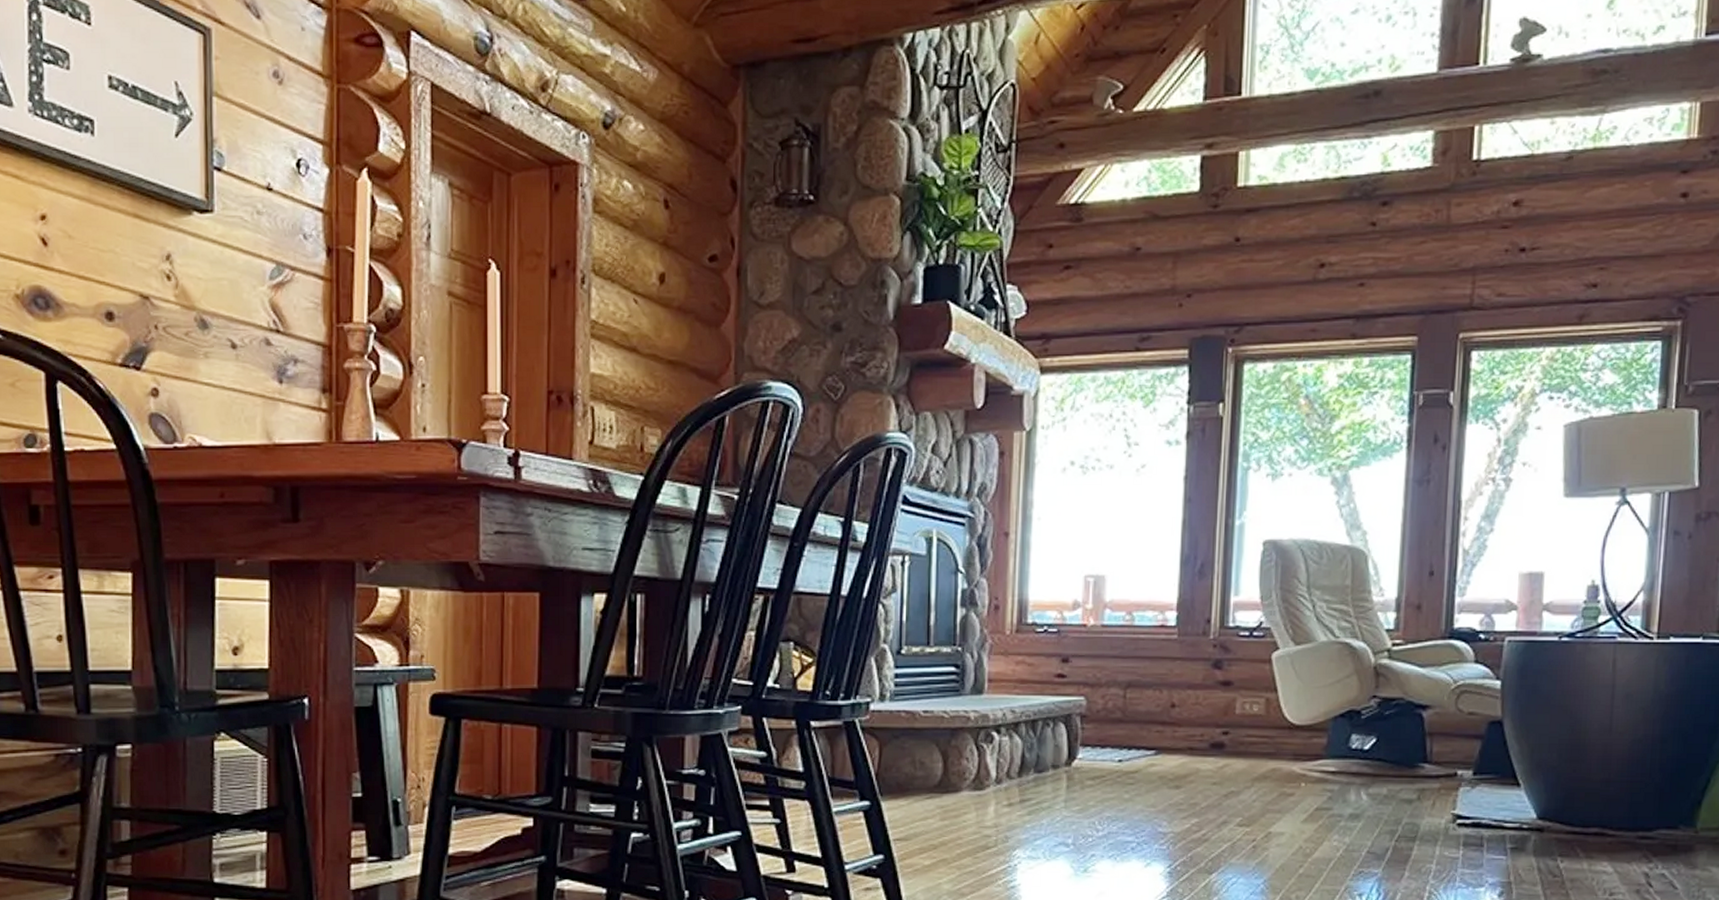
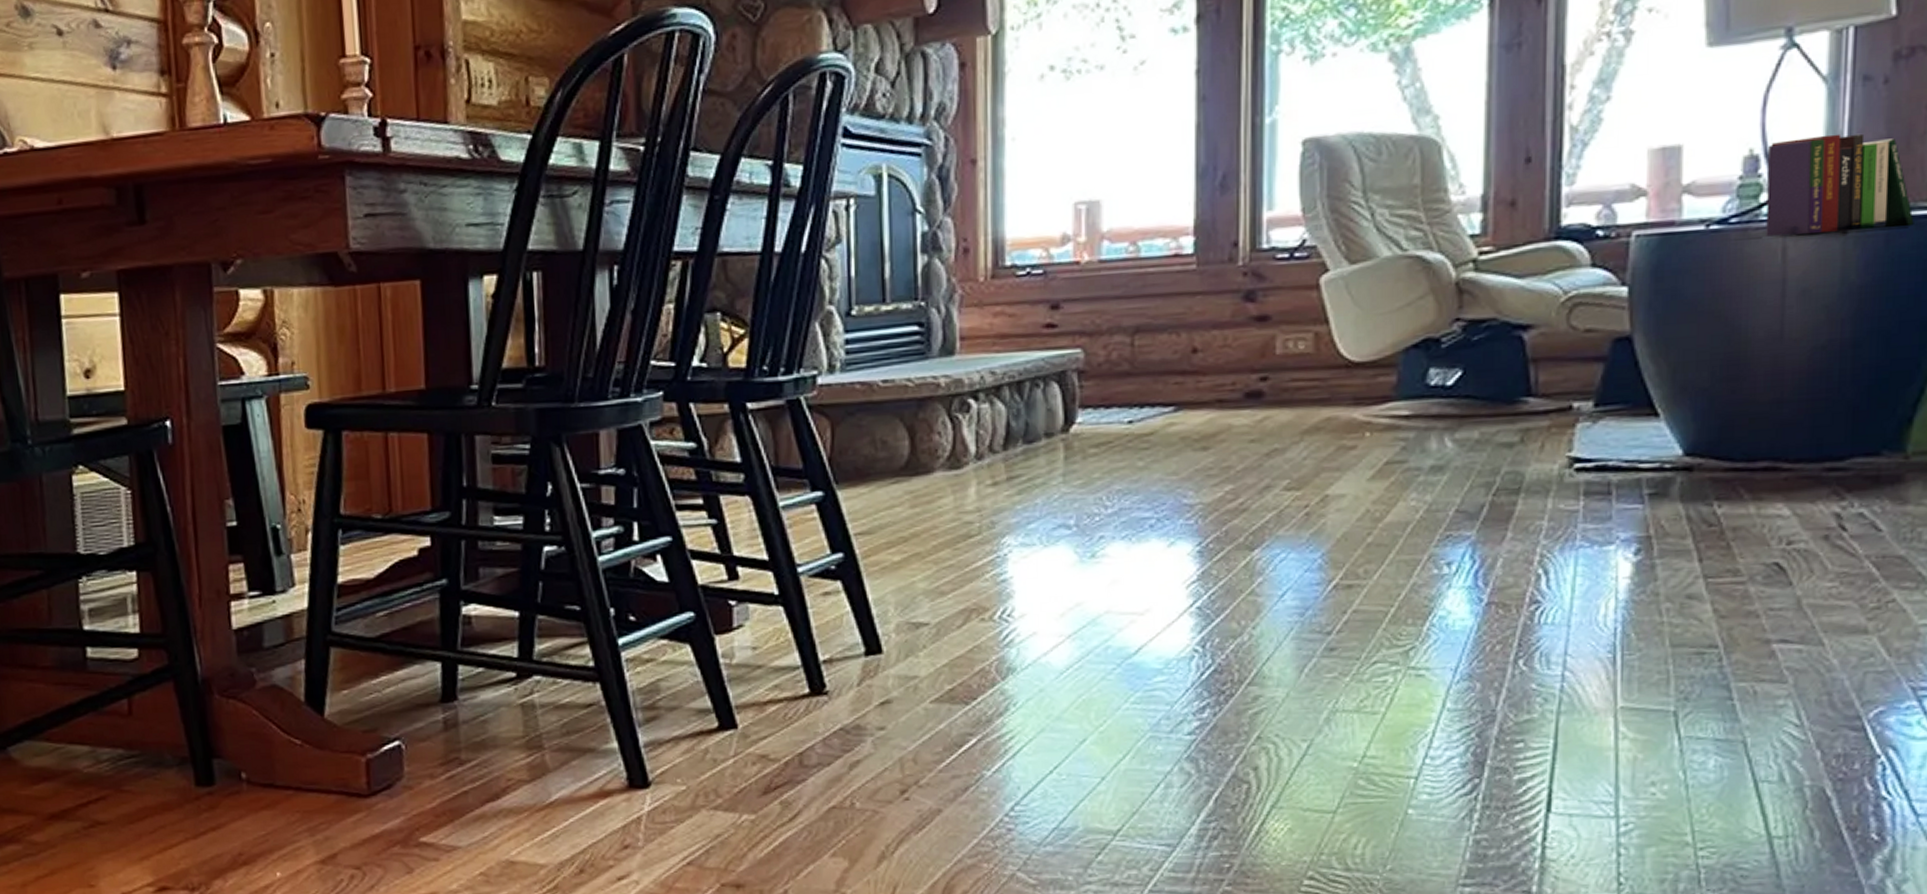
books: none [1601,574,1707,651] -> present [1766,133,1914,237]

